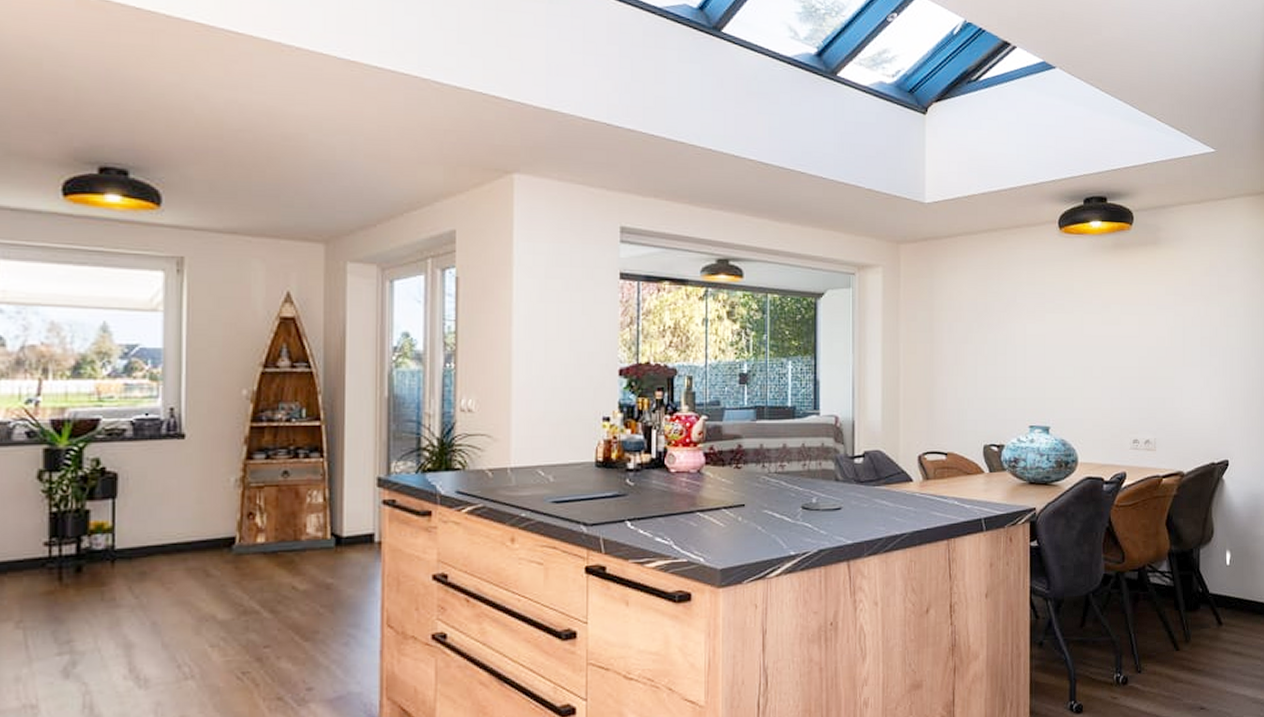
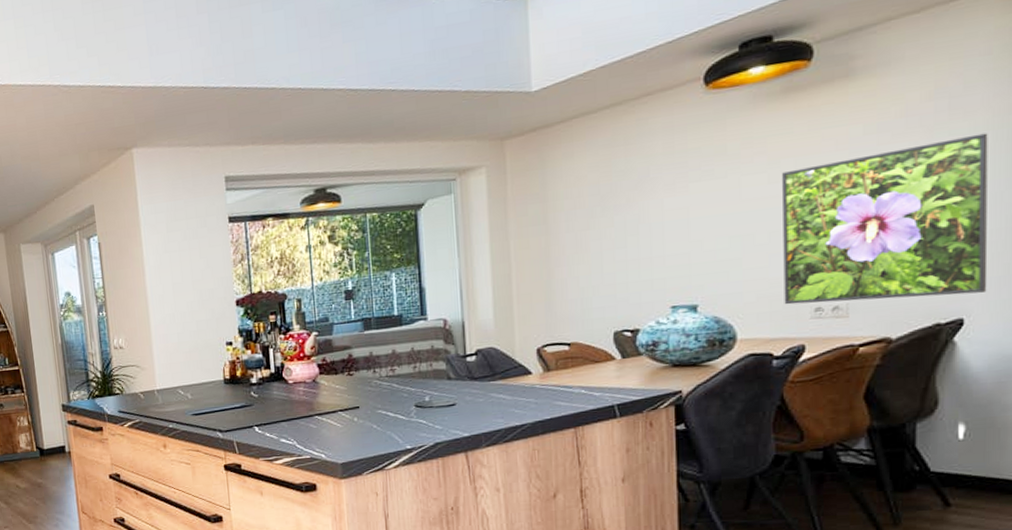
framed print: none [1112,309,1242,440] -> present [782,133,988,305]

